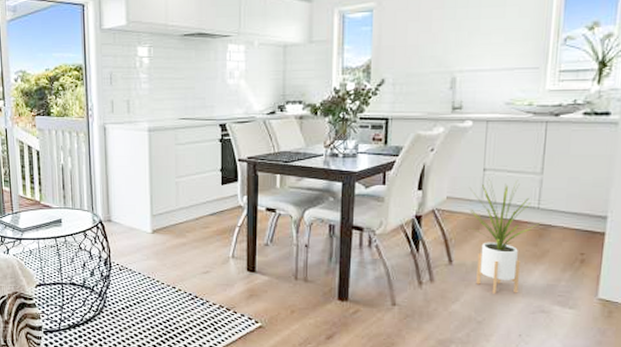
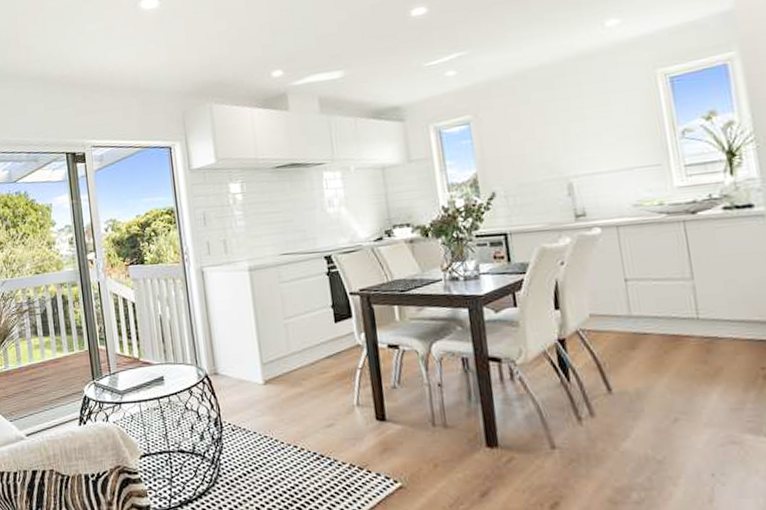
house plant: present [468,178,541,294] -> none [612,288,705,425]

